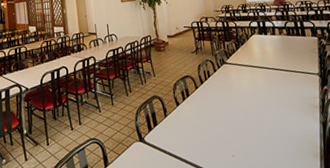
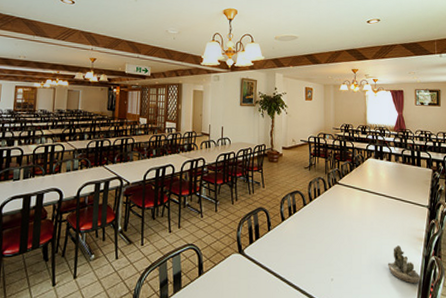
succulent planter: none [285,115,321,150] -> present [387,246,421,283]

